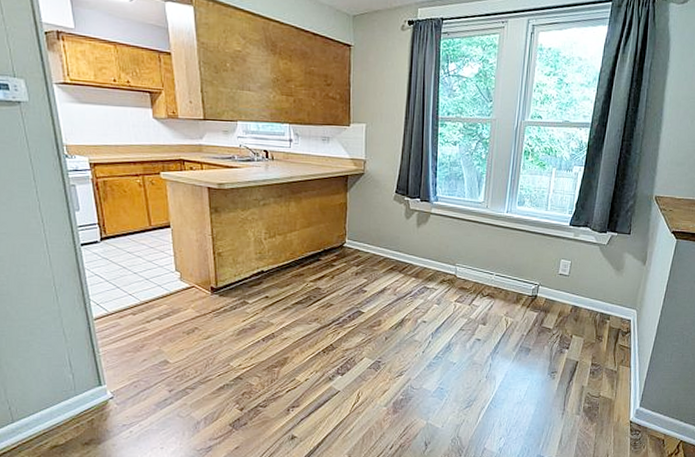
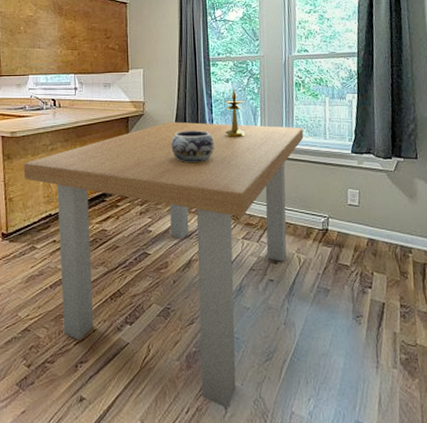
dining table: none [233,183,526,445] -> present [23,121,304,408]
decorative bowl: none [391,193,436,227] -> present [171,130,214,163]
candlestick: none [447,152,470,204] -> present [224,88,245,138]

